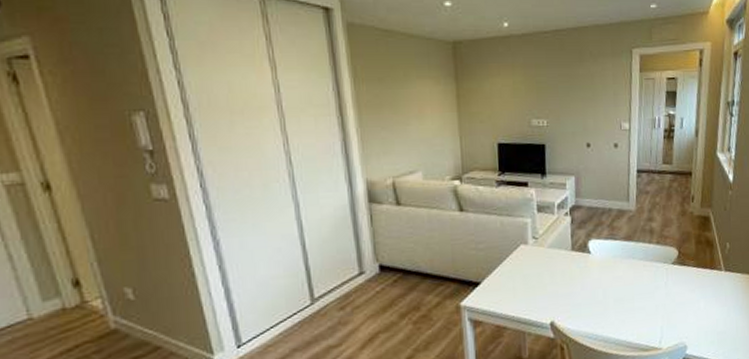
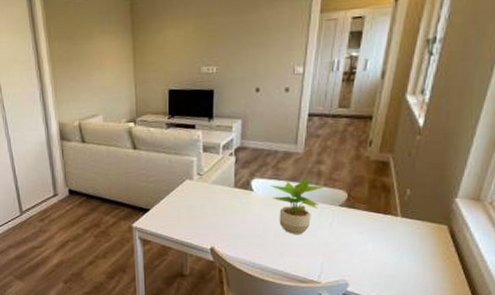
potted plant: none [607,235,658,298] -> present [270,177,325,234]

